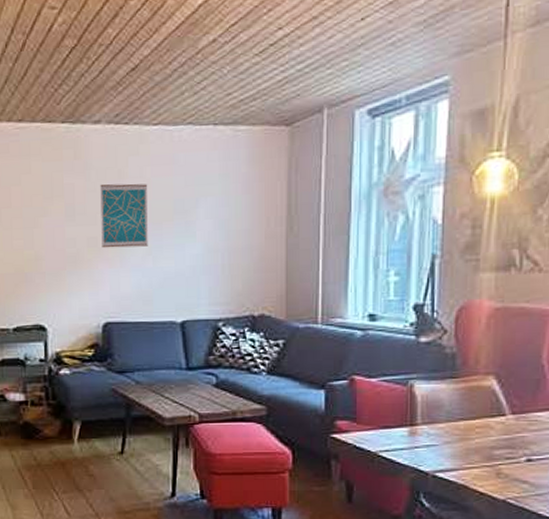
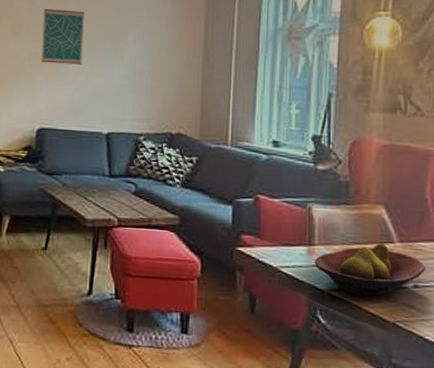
fruit bowl: none [416,418,540,475] -> present [314,243,425,297]

